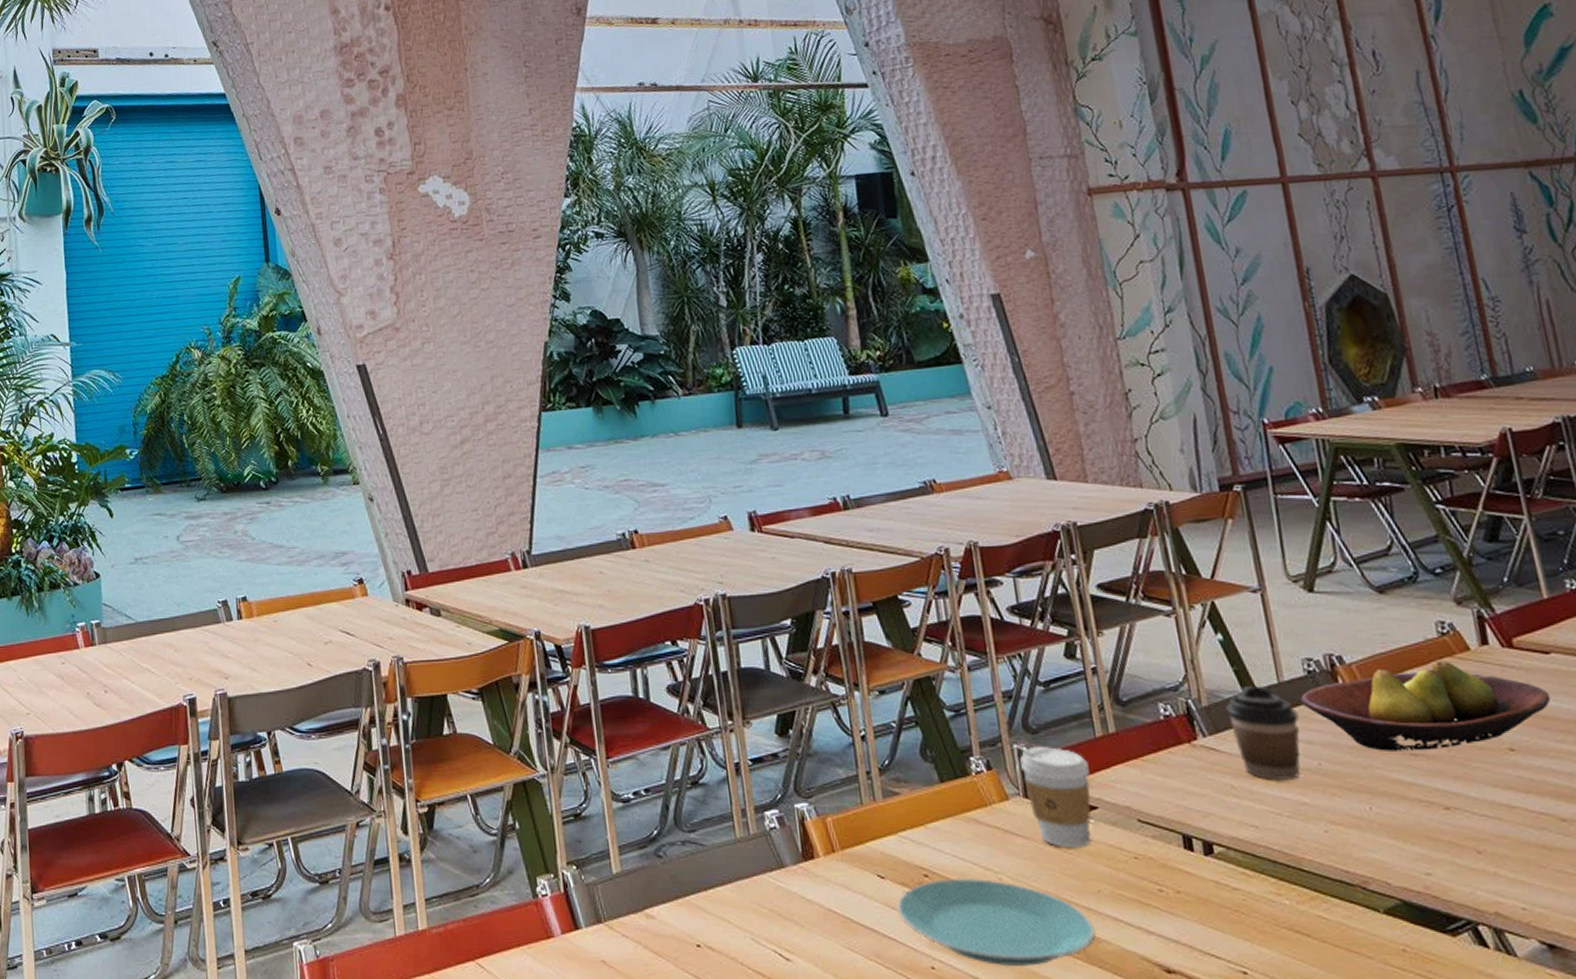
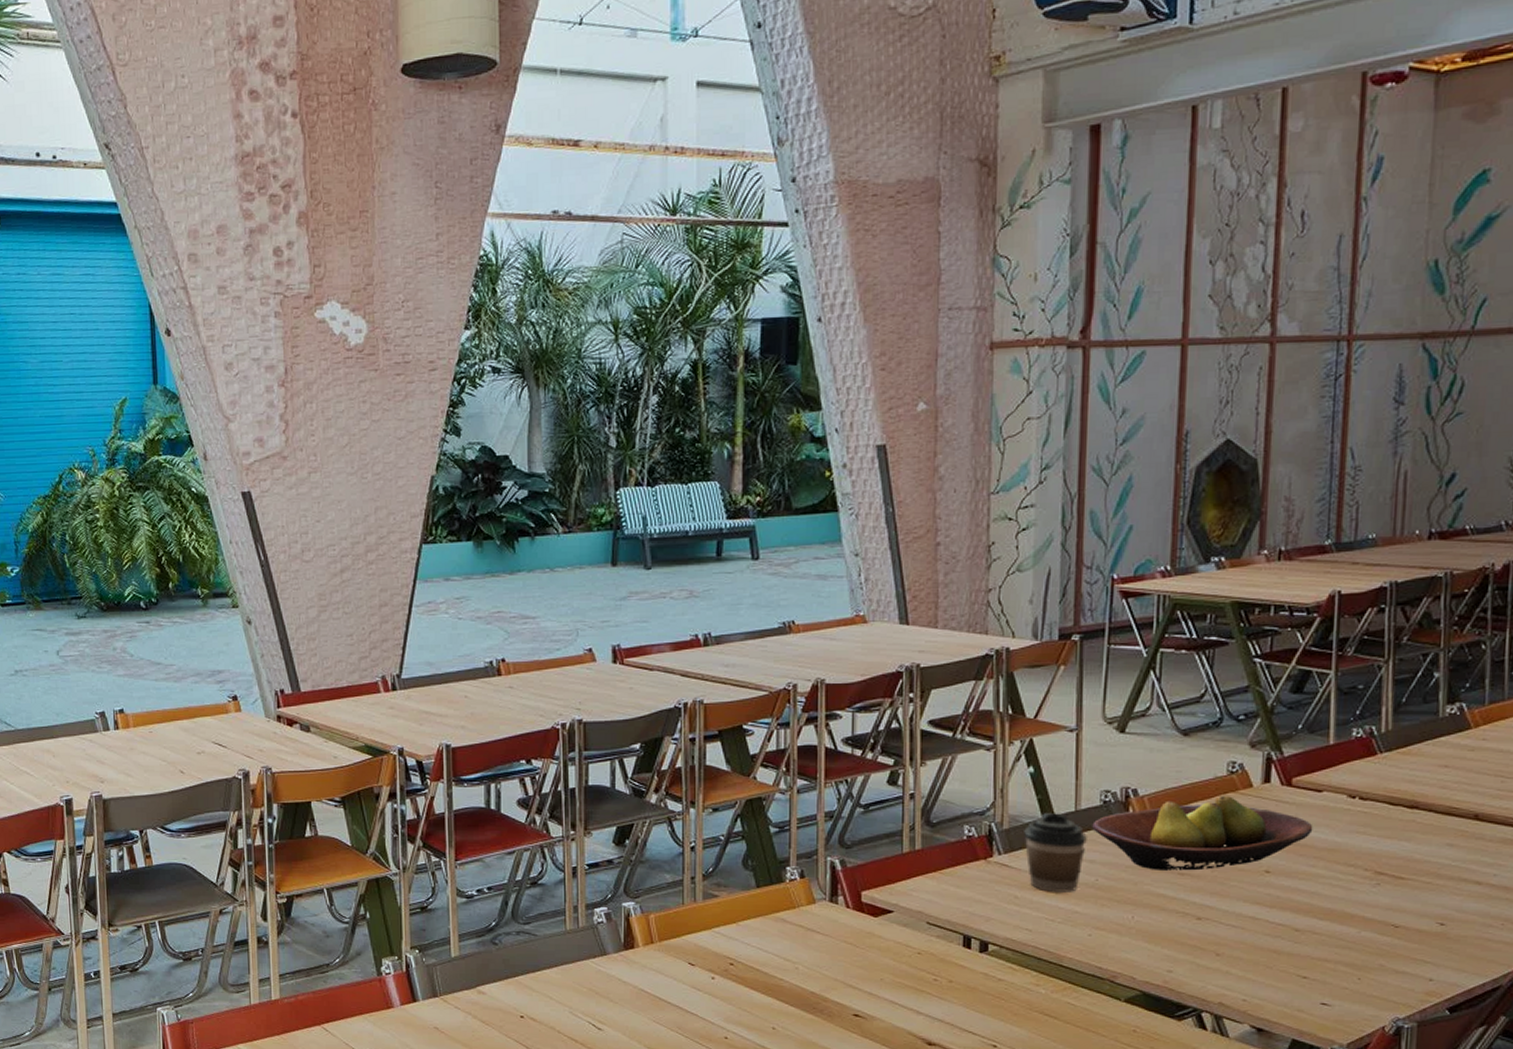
plate: present [896,877,1096,967] -> none [701,966,872,1038]
coffee cup: present [1020,747,1091,847] -> none [831,860,892,944]

